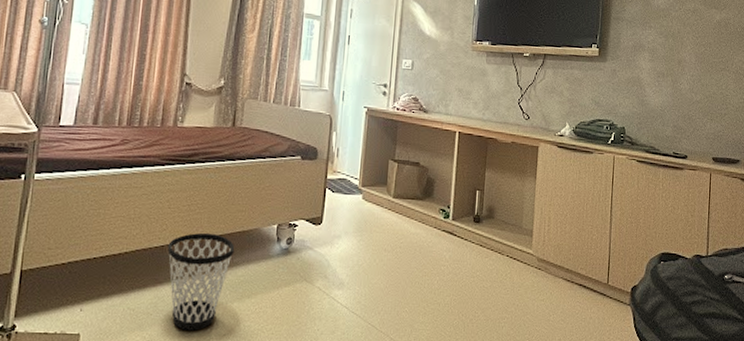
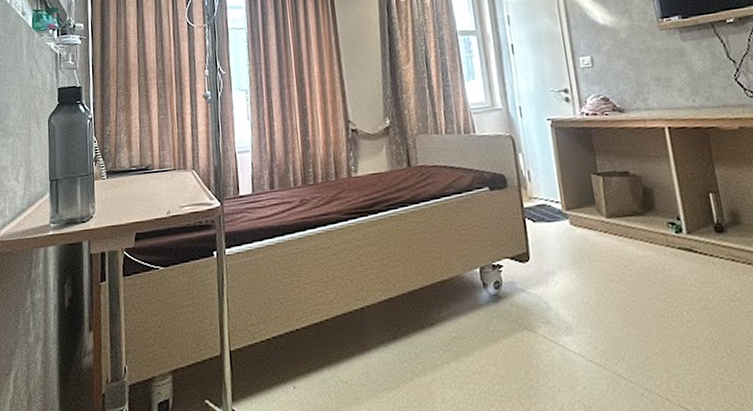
wastebasket: present [167,232,235,331] -> none [367,287,439,401]

